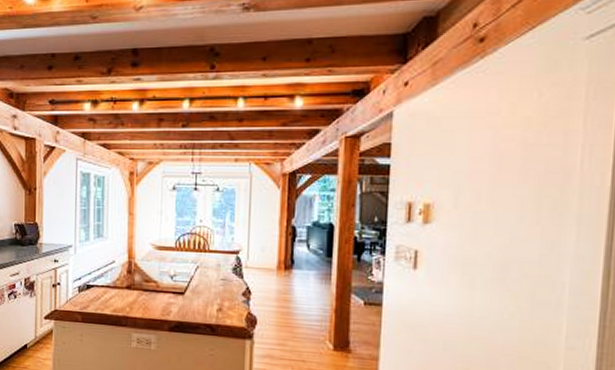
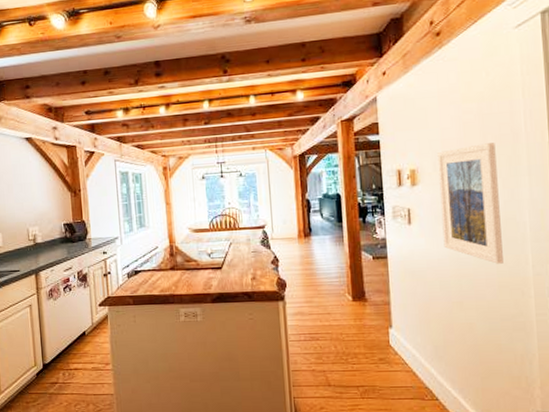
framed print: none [454,181,538,330] -> present [437,143,503,264]

